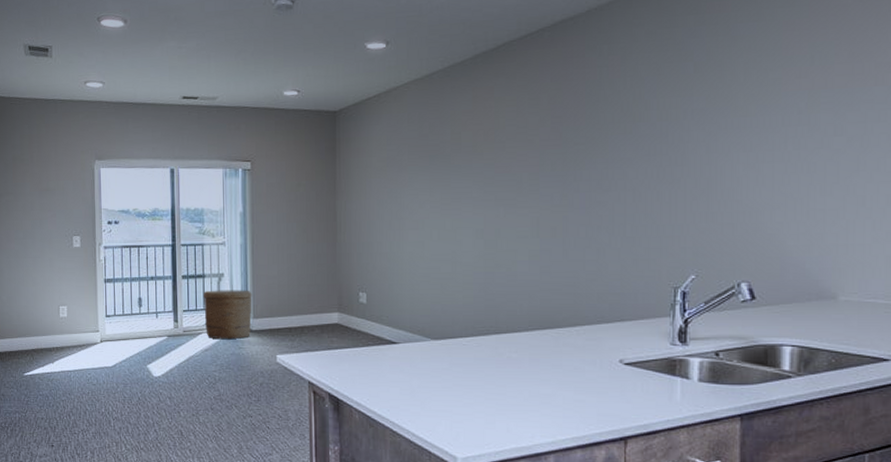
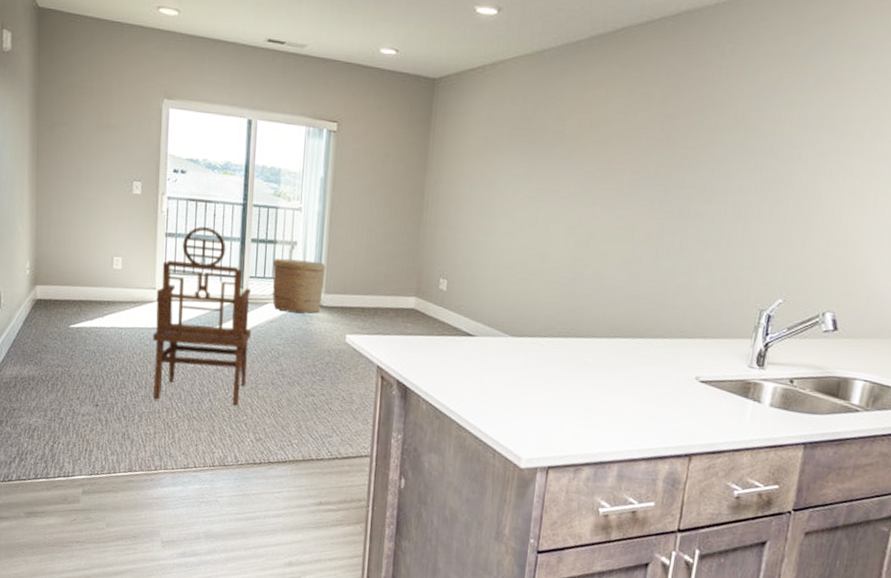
armchair: none [98,270,189,436] -> present [152,226,252,405]

